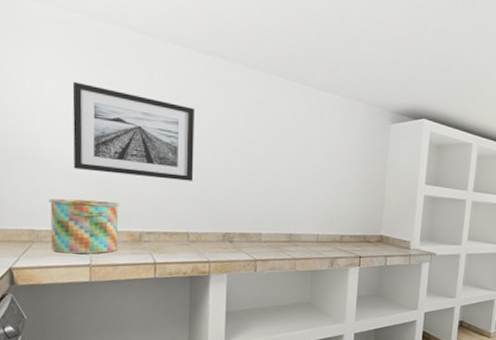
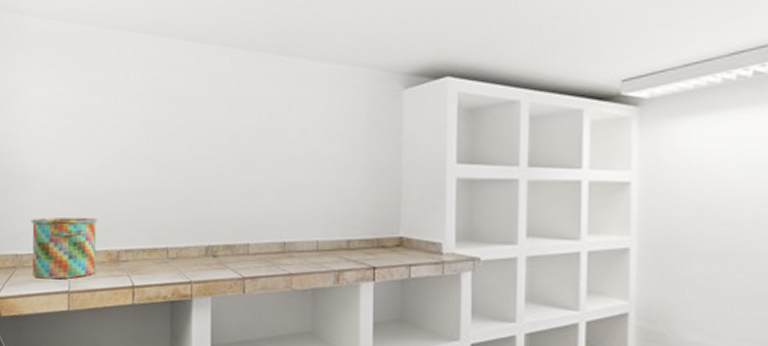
wall art: present [72,81,194,181] -> none [54,91,172,187]

